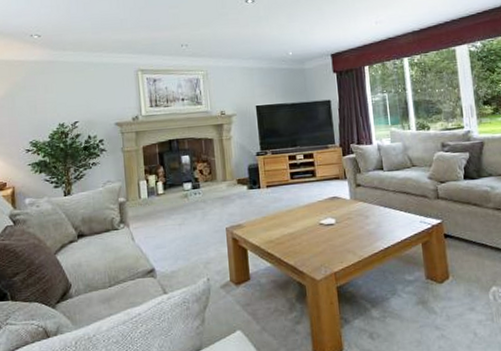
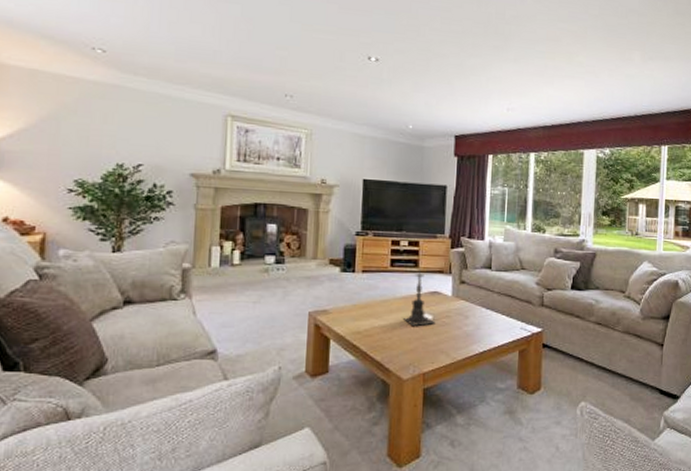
candle holder: none [309,176,339,230] -> present [404,267,436,326]

